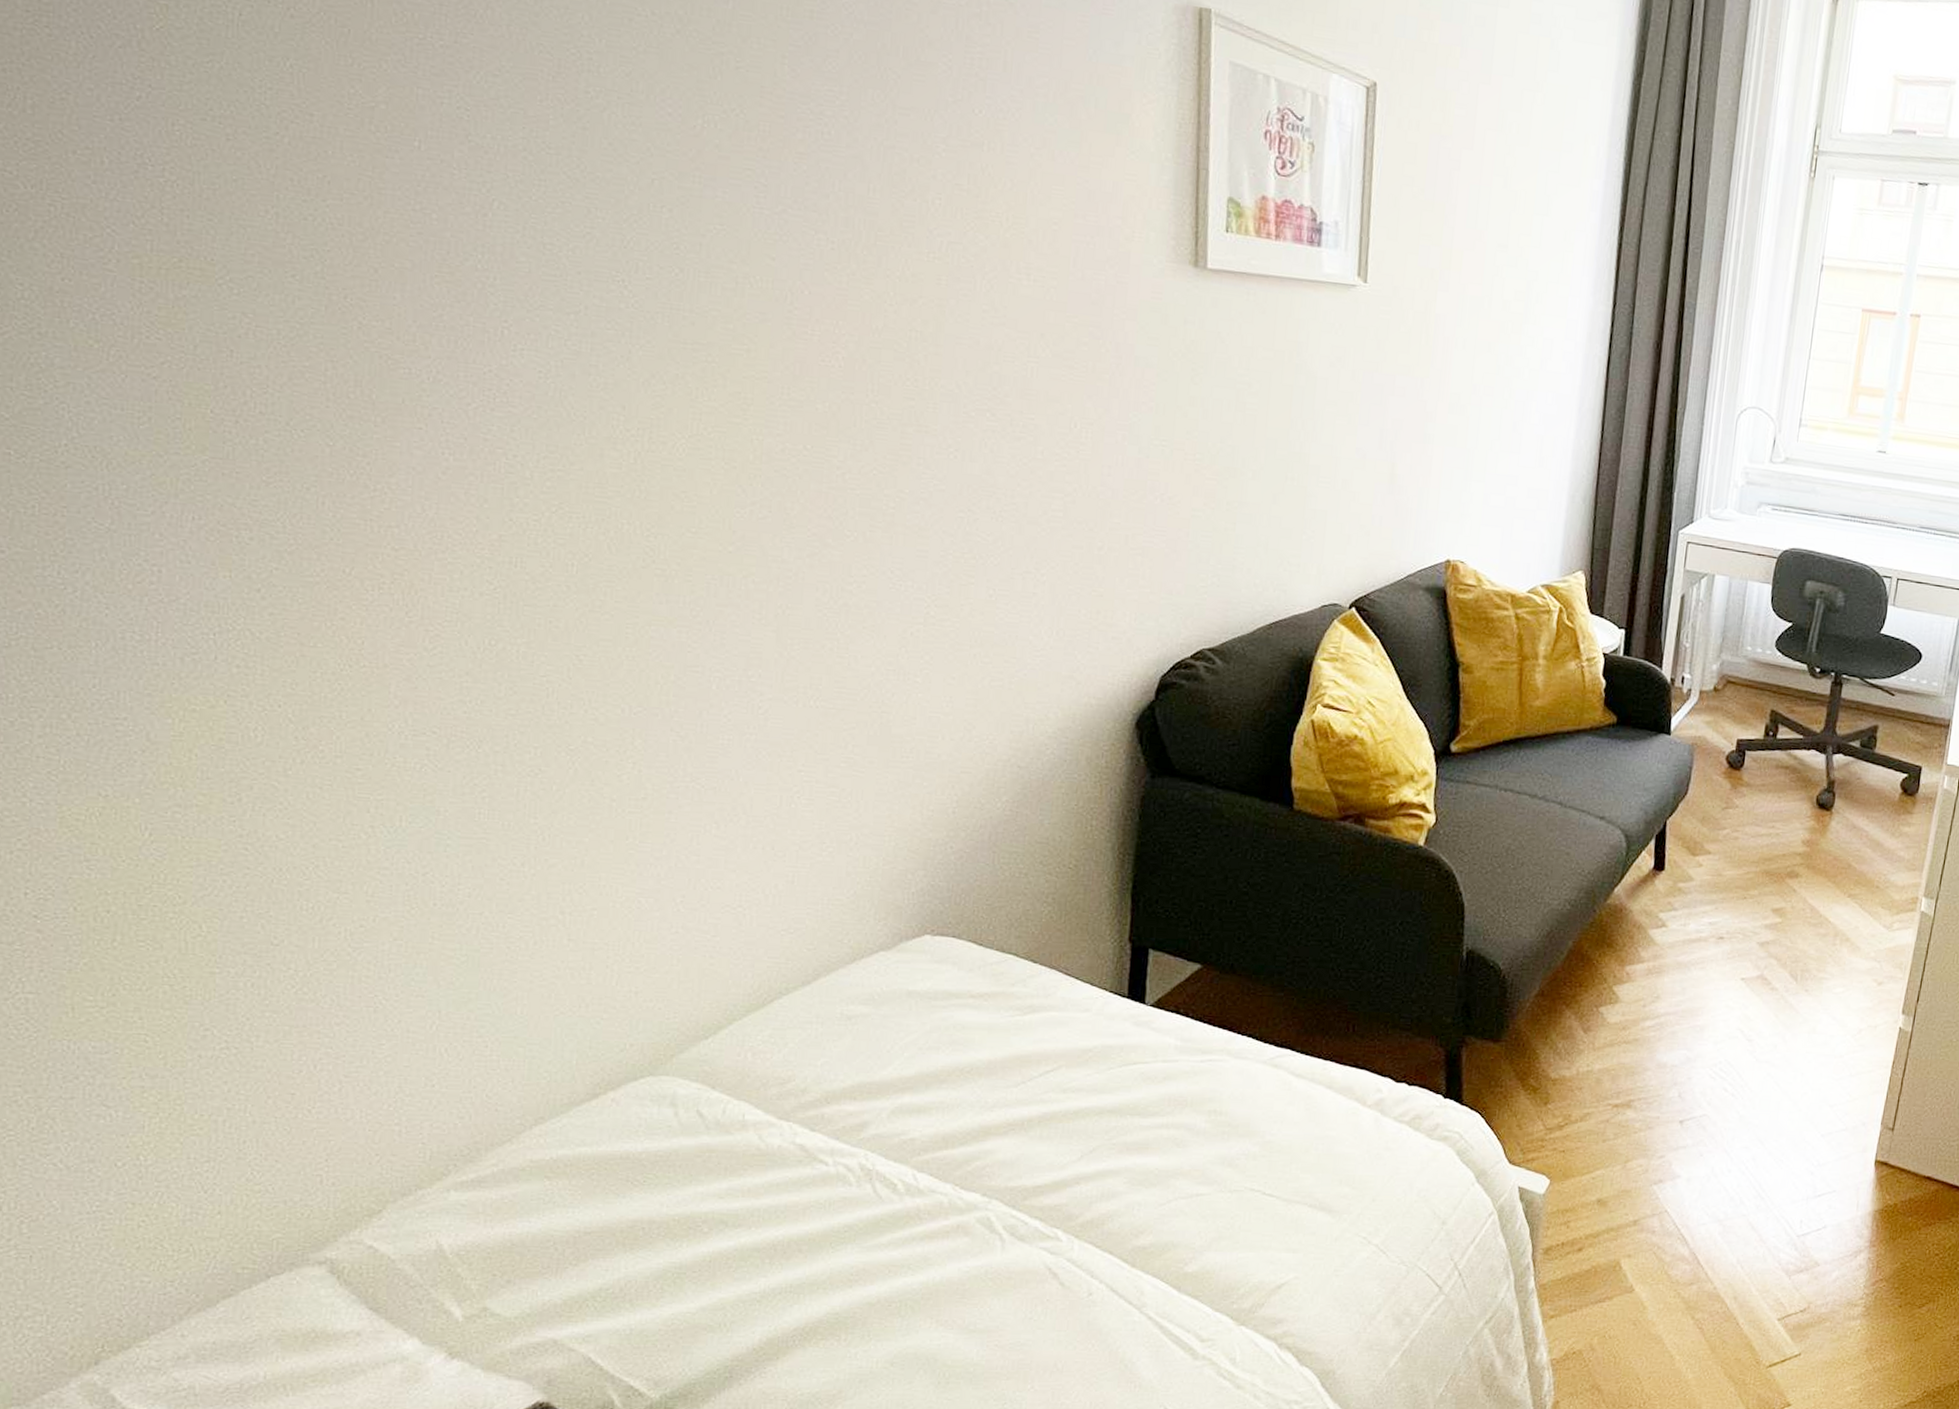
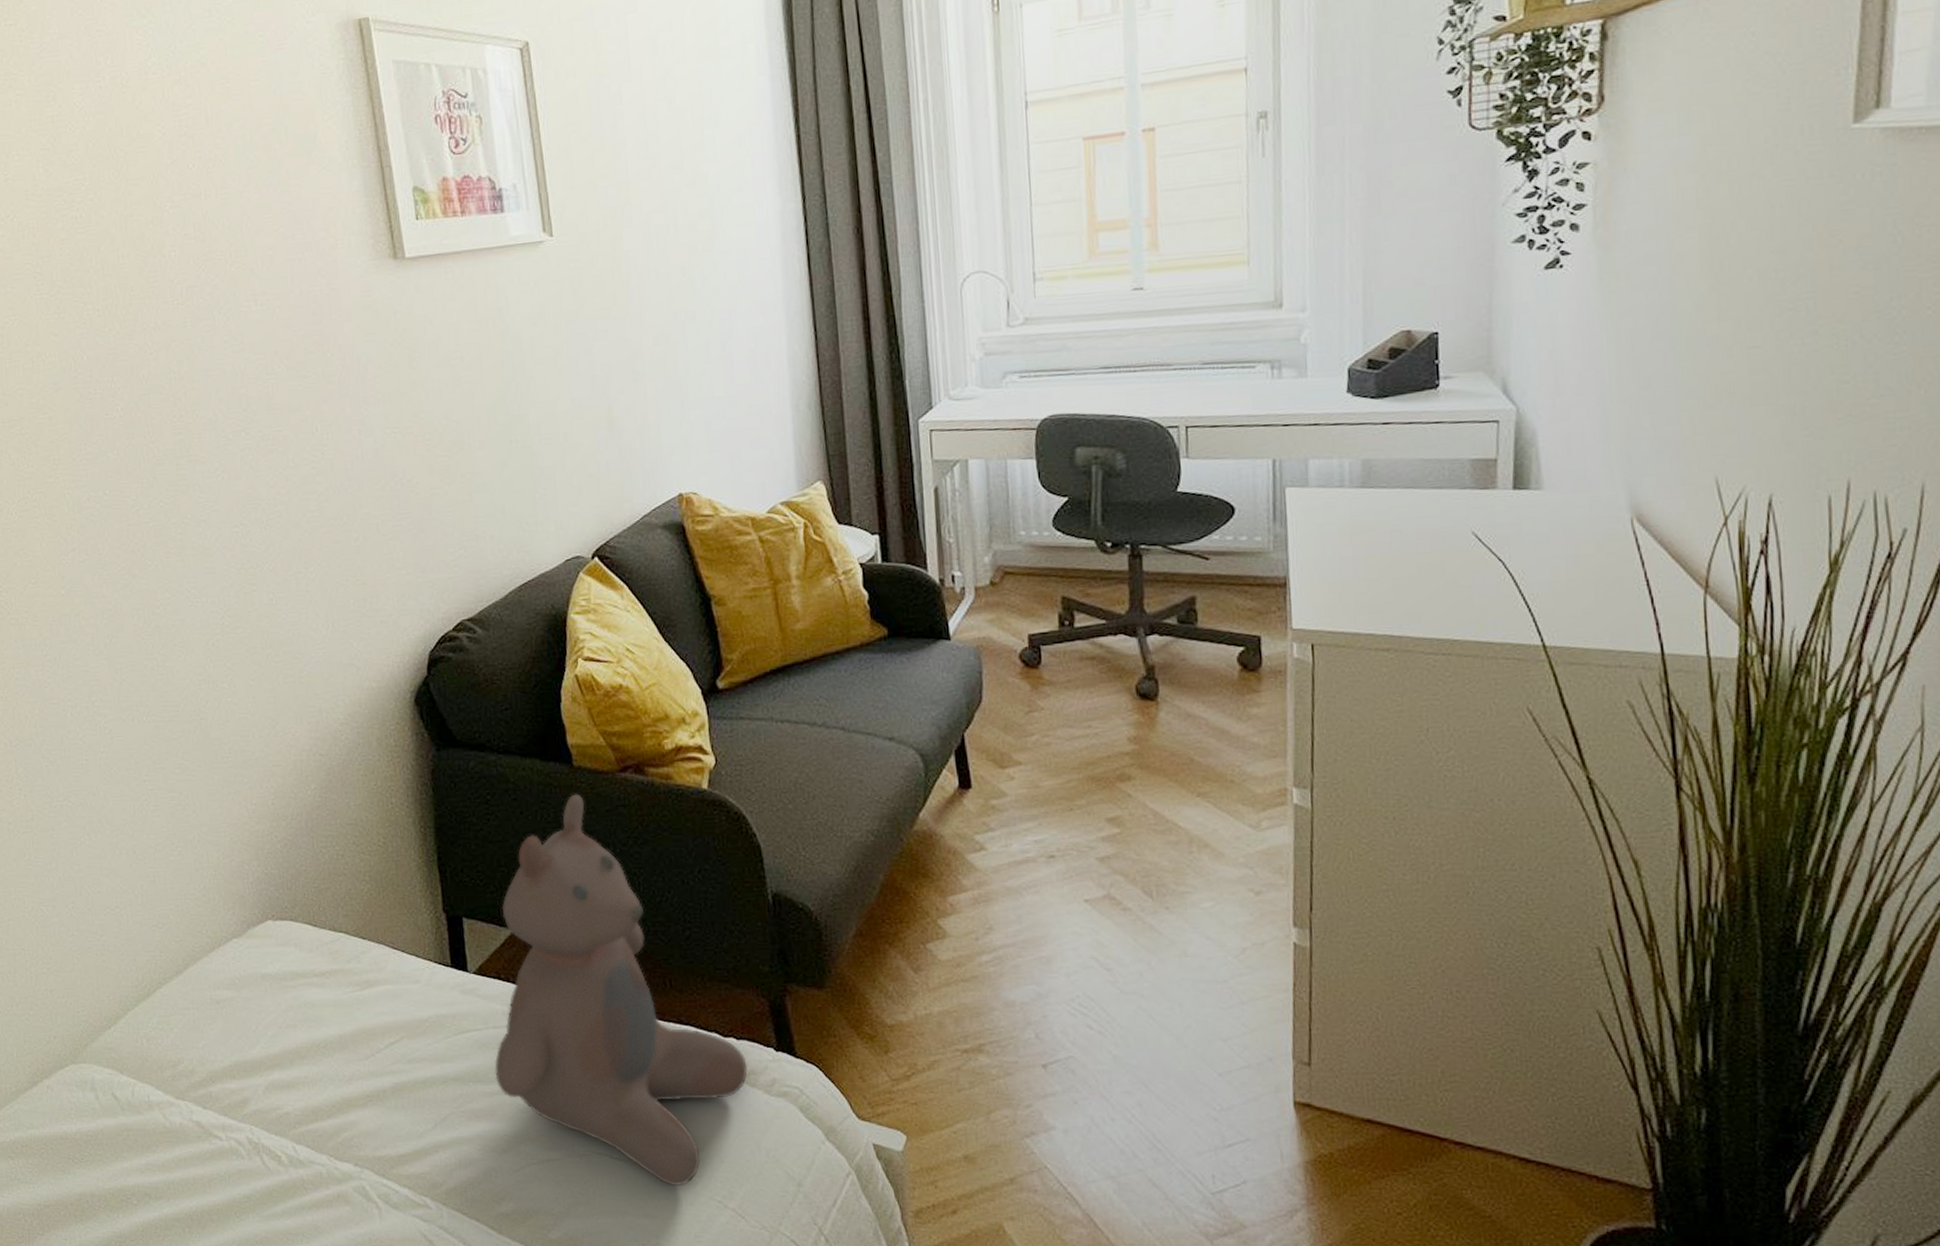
bear: none [1156,836,1415,1223] -> present [494,794,748,1187]

